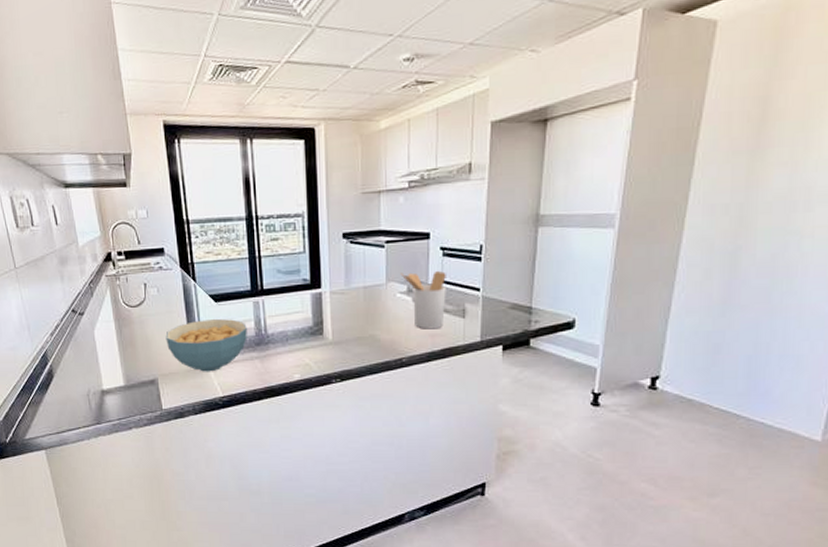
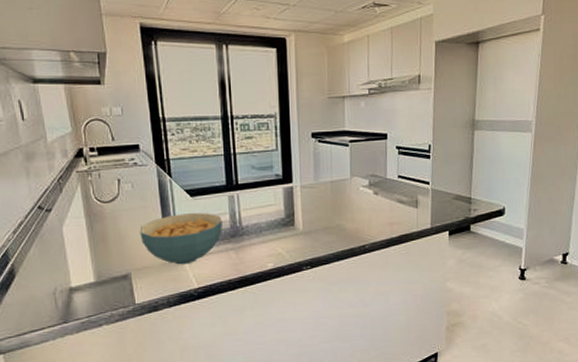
utensil holder: present [400,270,446,329] -> none [363,166,402,219]

